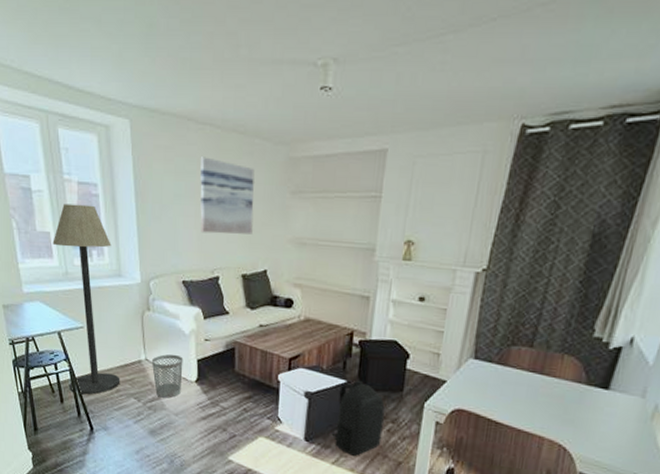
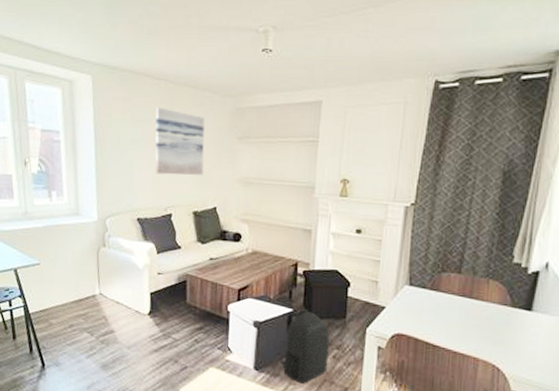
floor lamp: present [53,203,121,395] -> none [14,149,74,331]
wastebasket: present [151,354,183,399] -> none [105,288,137,332]

